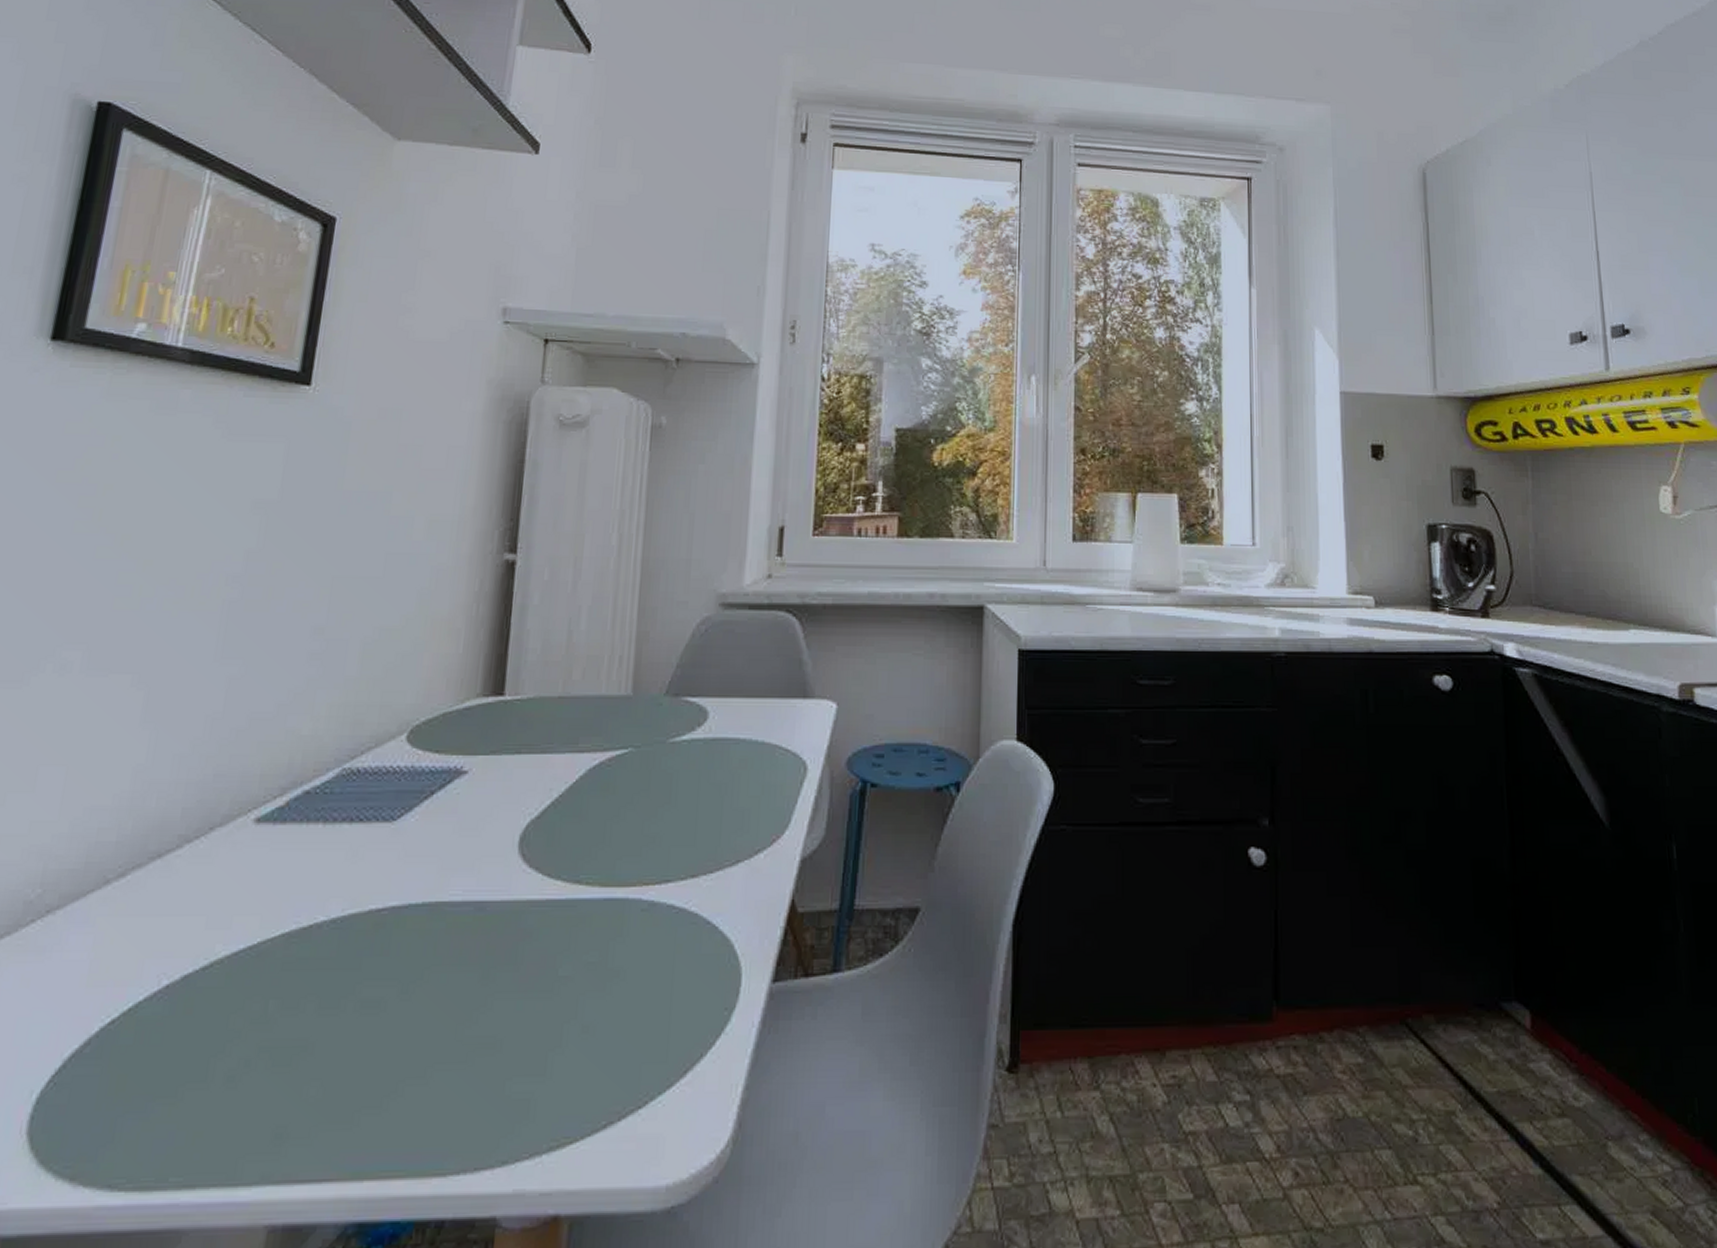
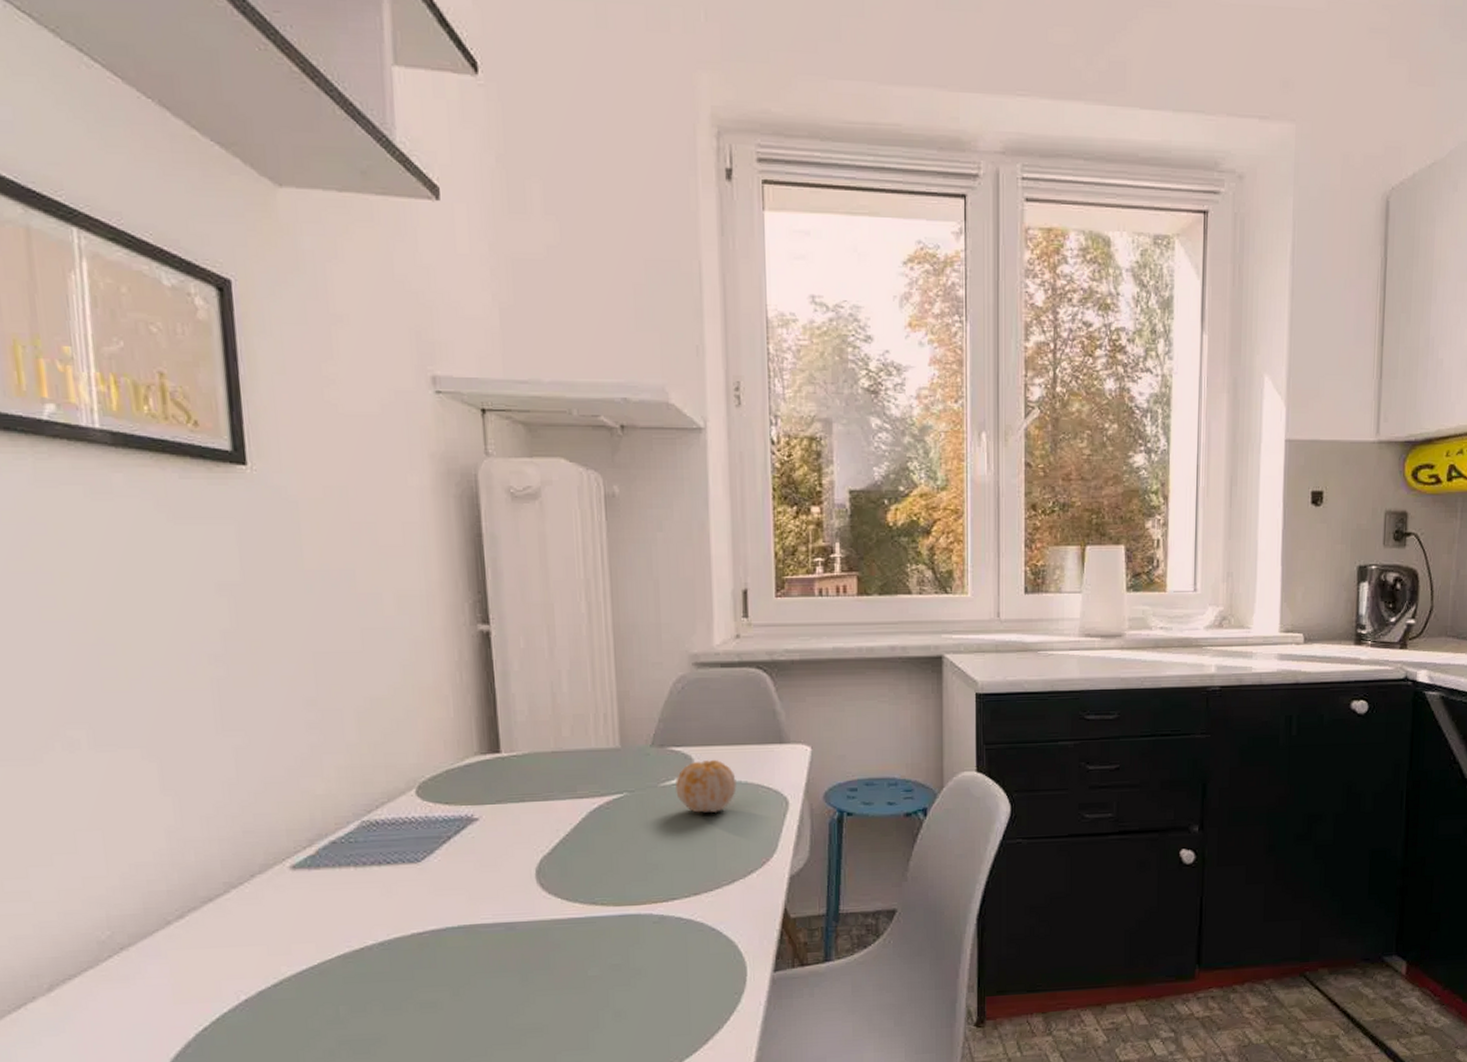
fruit: none [685,713,753,776] -> present [676,759,737,813]

